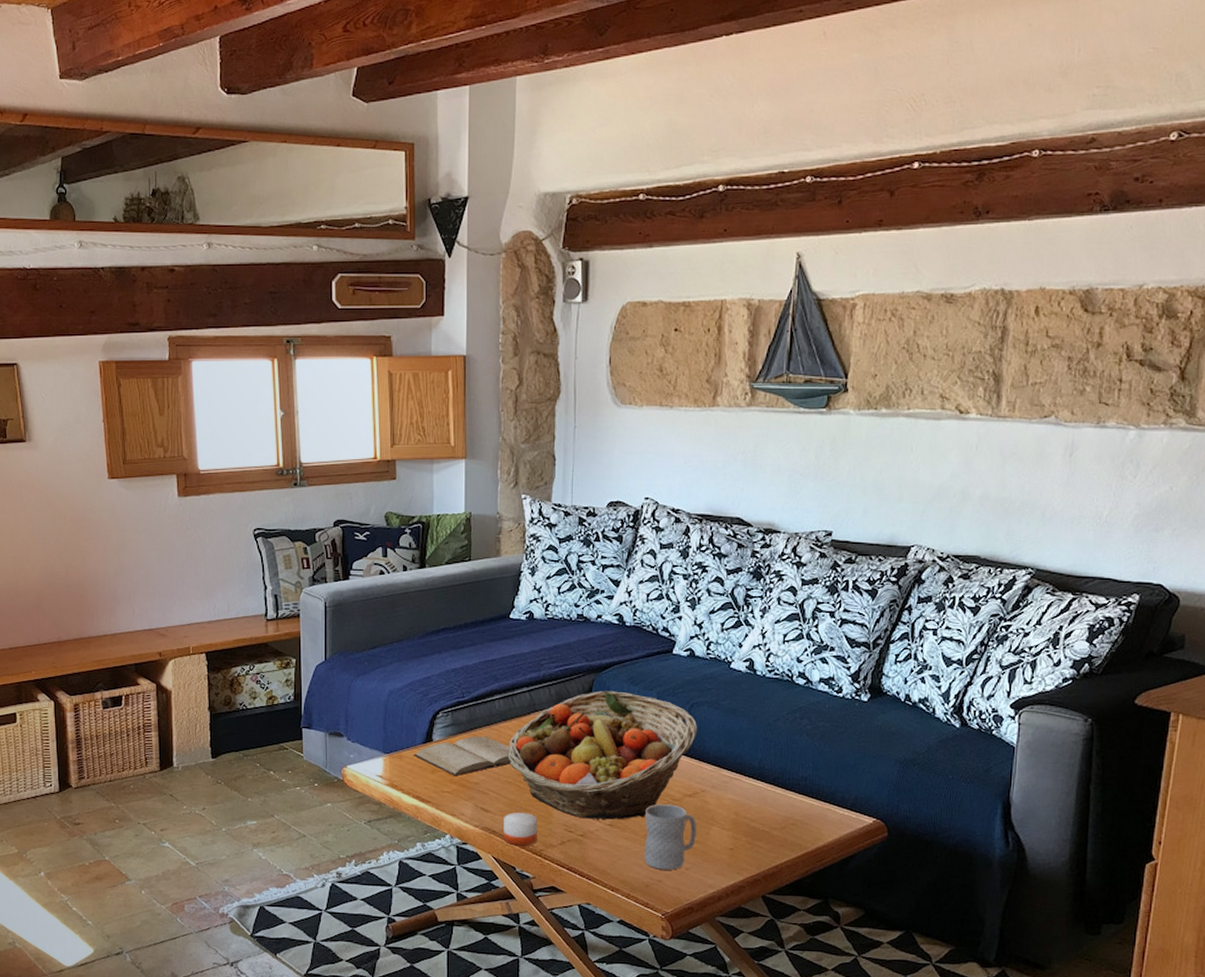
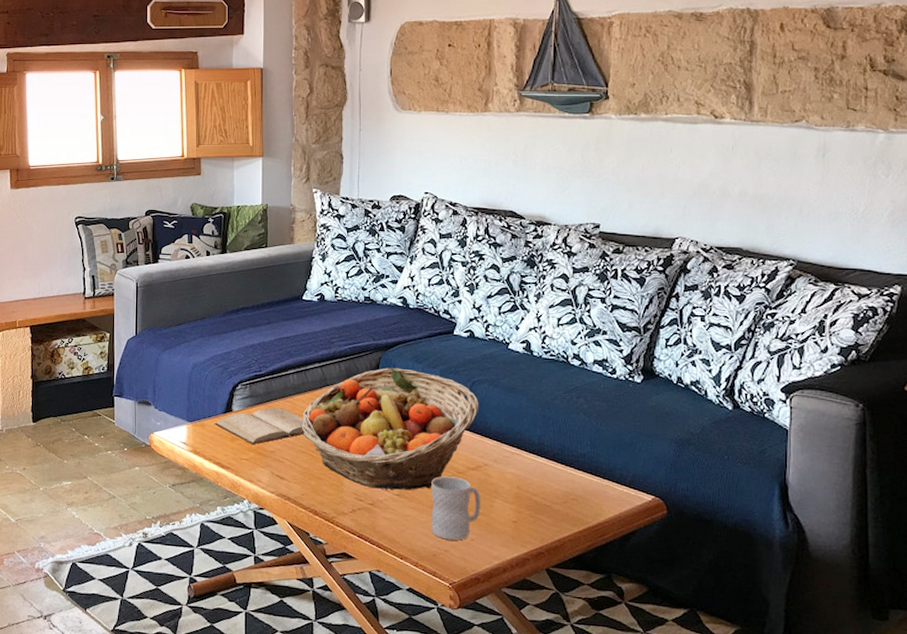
candle: present [503,807,538,846] -> none [298,475,330,513]

